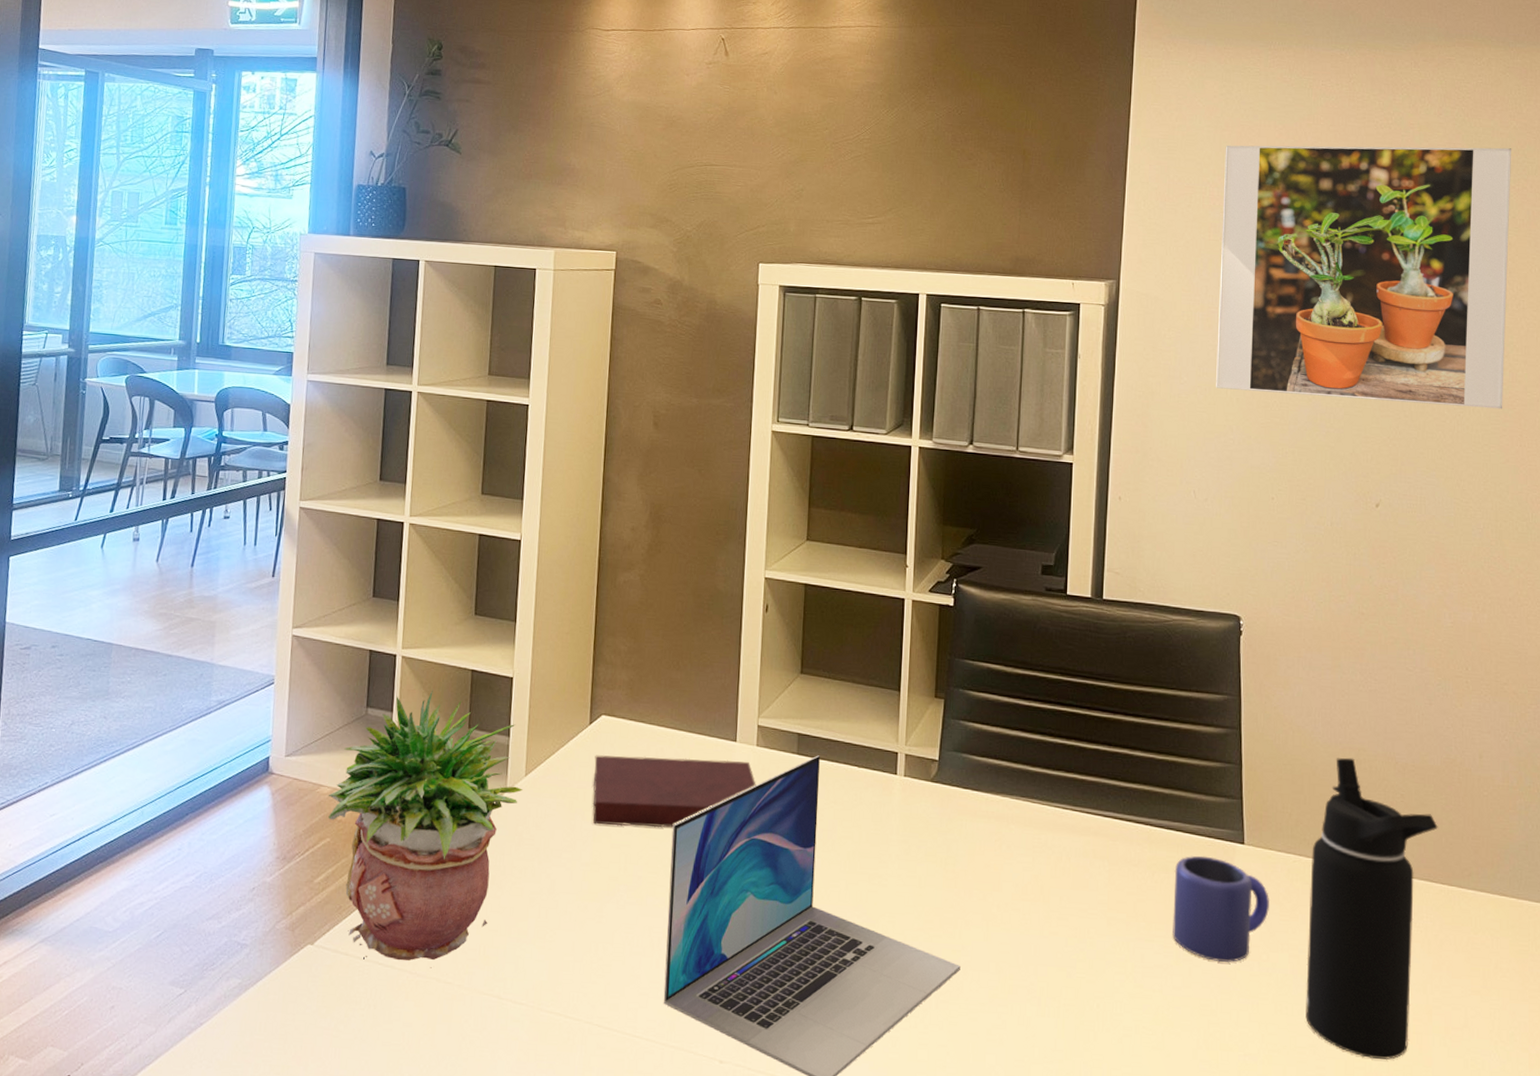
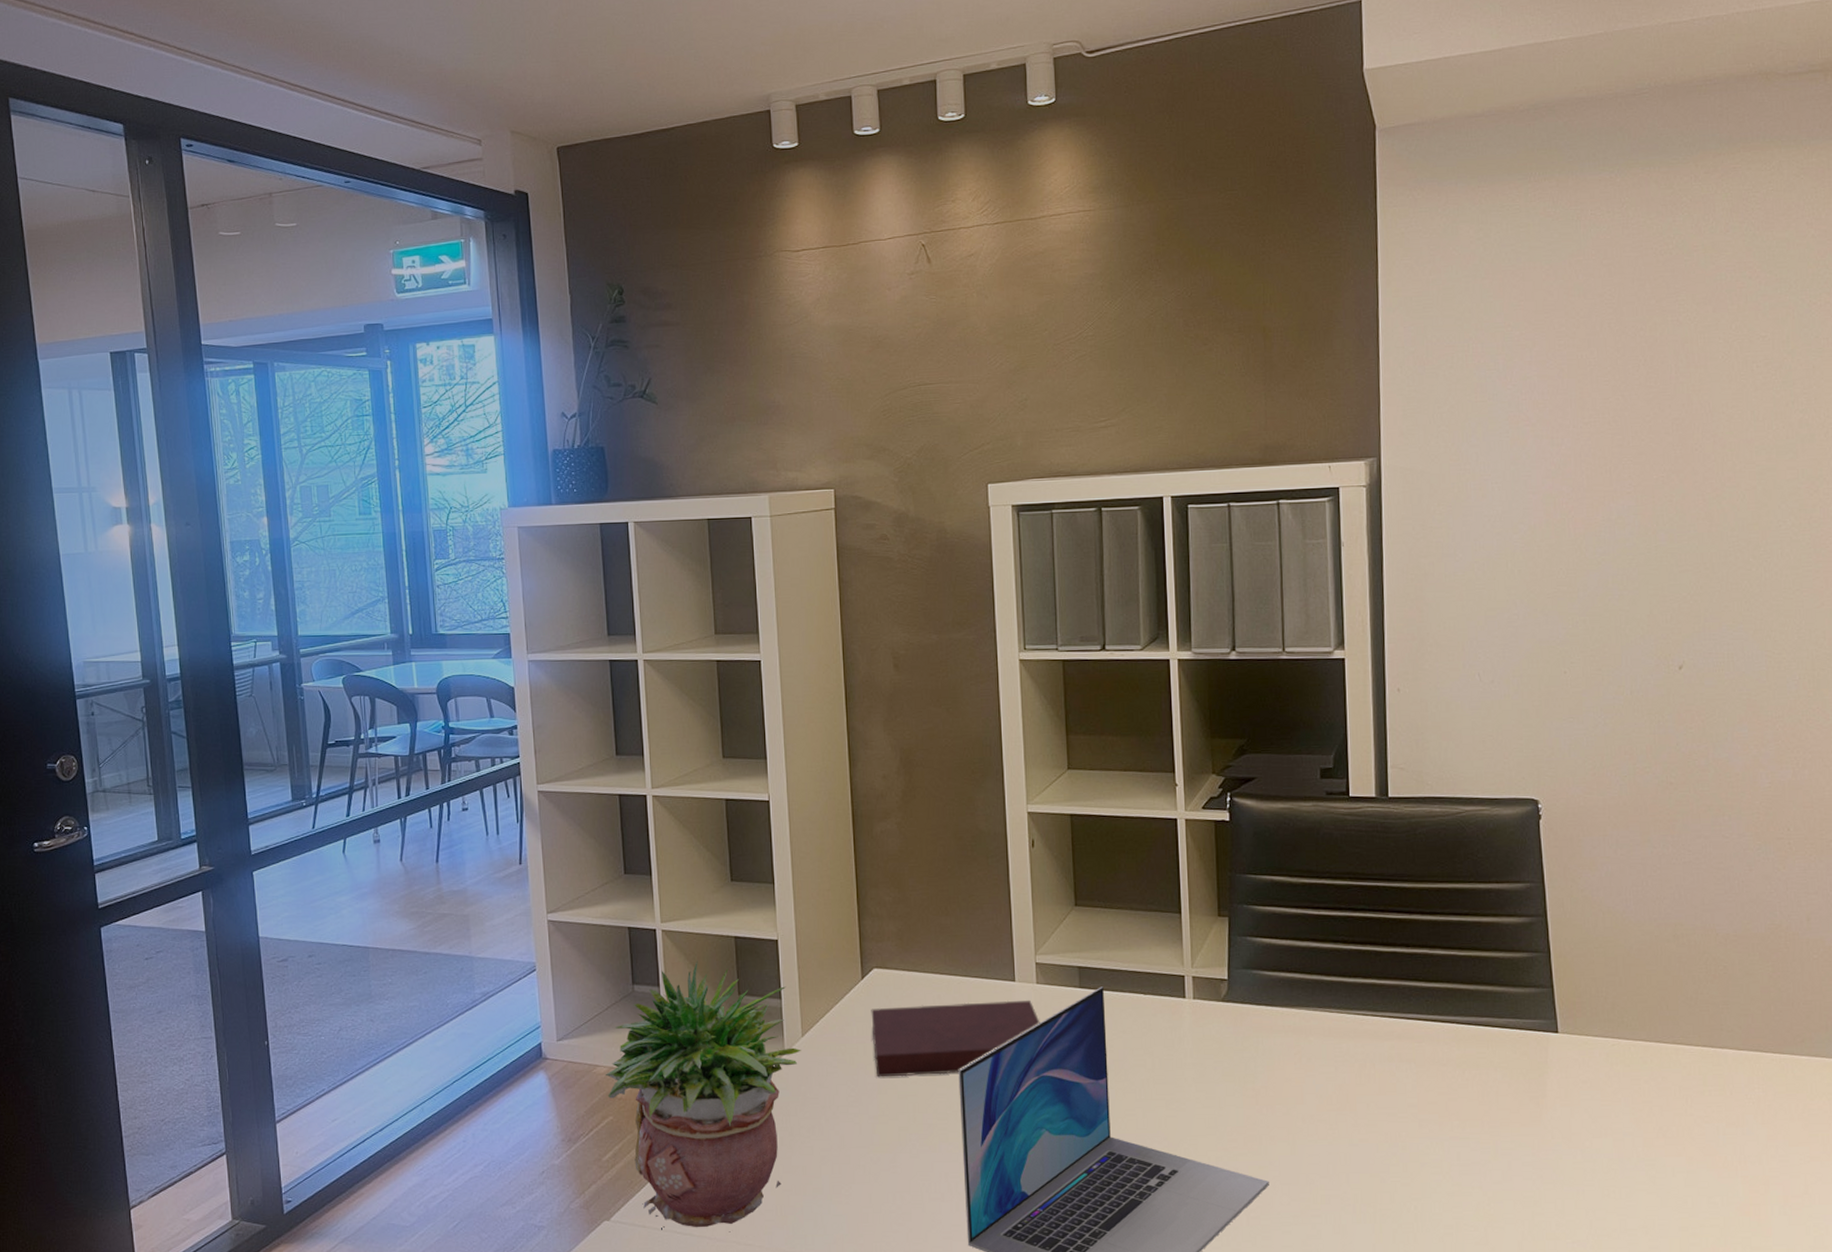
mug: present [1172,855,1270,963] -> none [1486,1048,1590,1154]
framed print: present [1216,145,1512,409] -> none [1487,260,1815,562]
water bottle: present [1306,757,1438,1060] -> none [1631,934,1766,1234]

